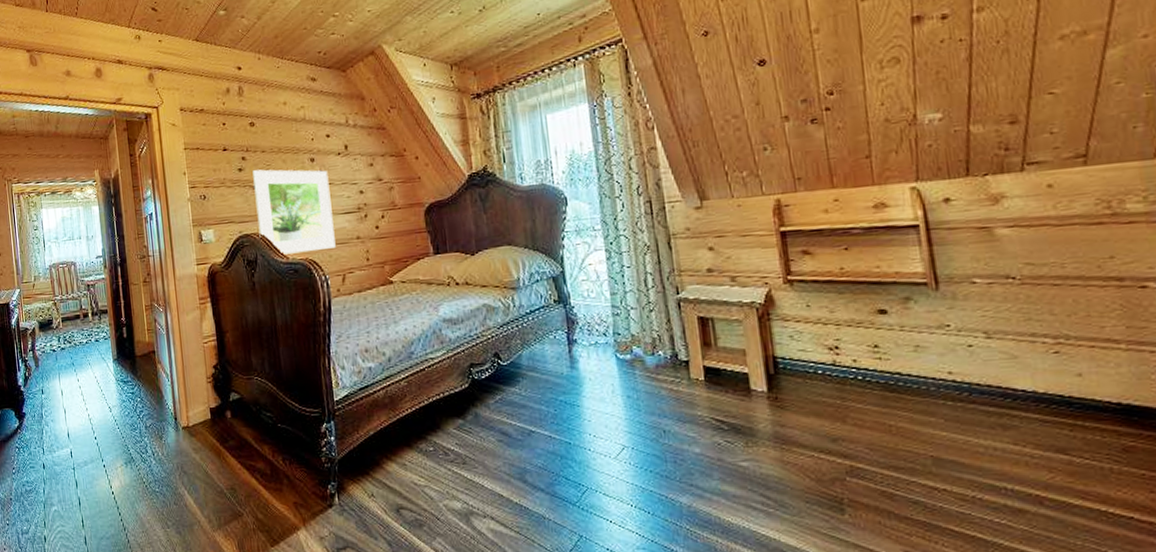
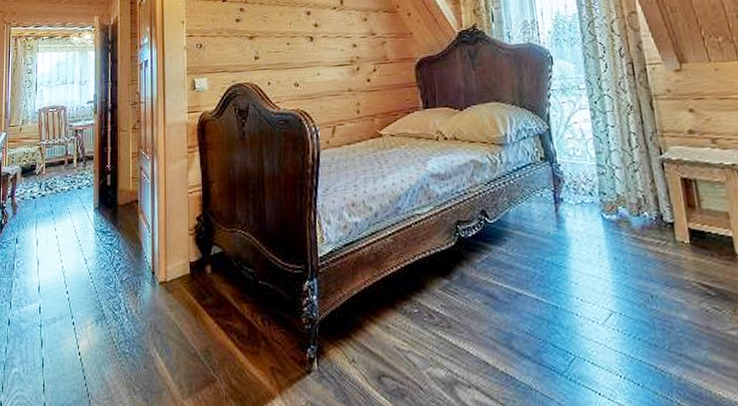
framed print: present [252,169,336,255] -> none [250,21,327,105]

